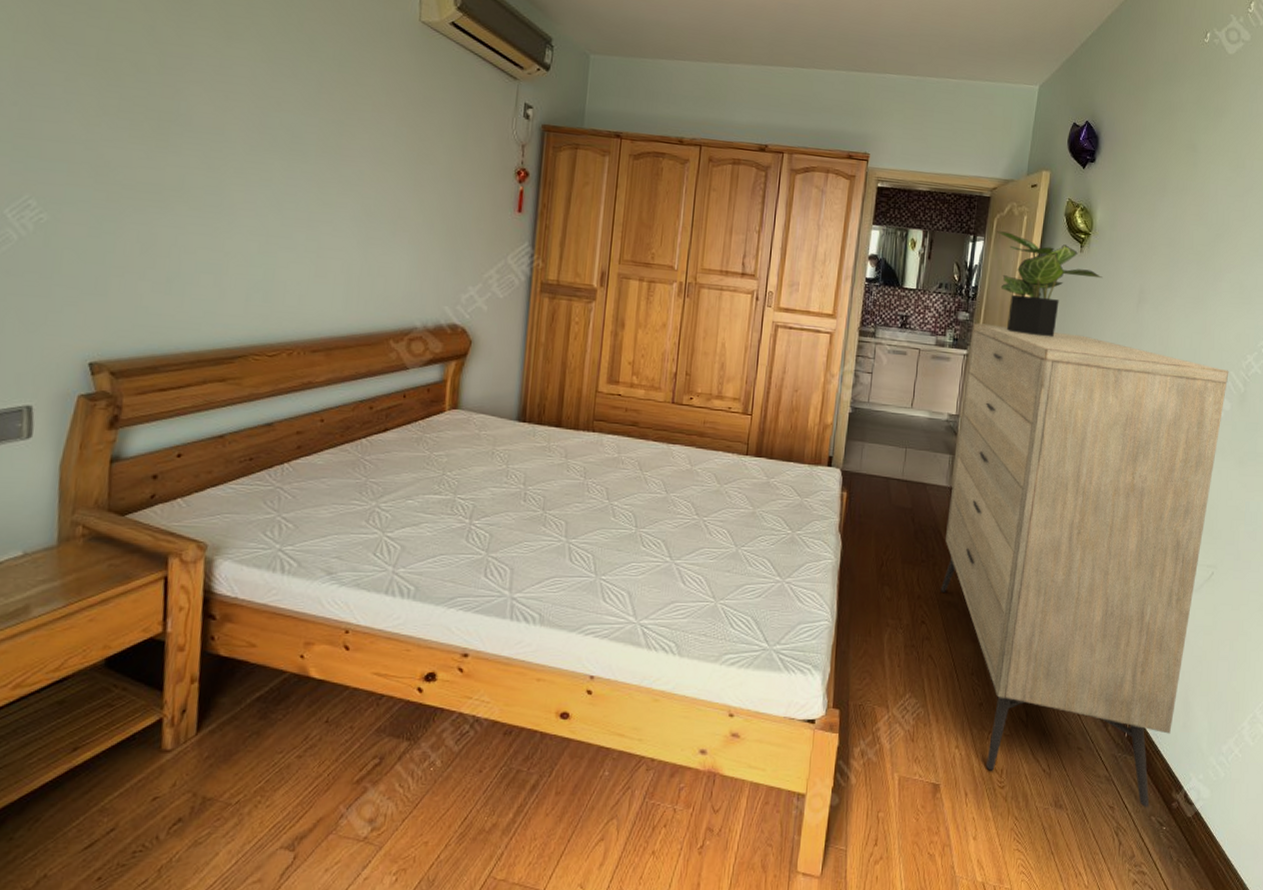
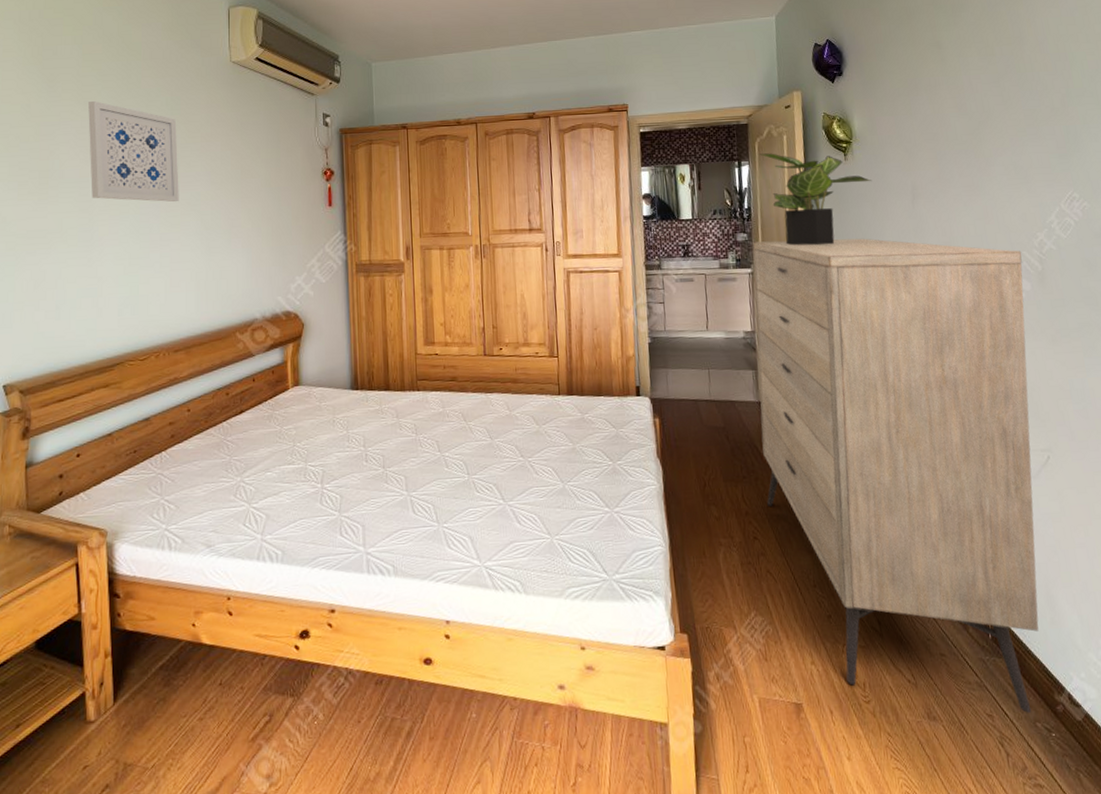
wall art: none [225,36,344,177] -> present [88,100,179,202]

